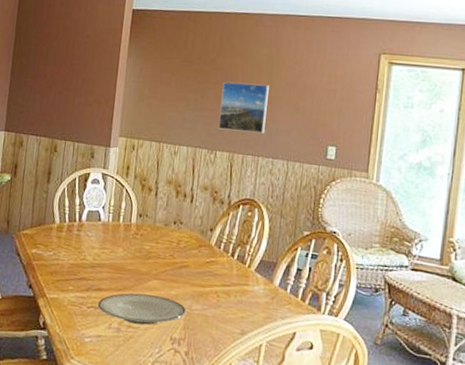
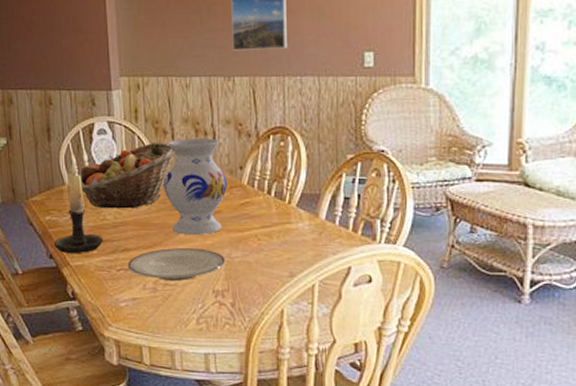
candle holder: none [34,202,80,288] -> present [53,160,103,253]
fruit basket: none [68,197,156,253] -> present [79,143,175,209]
vase: none [141,197,198,286] -> present [164,138,228,236]

